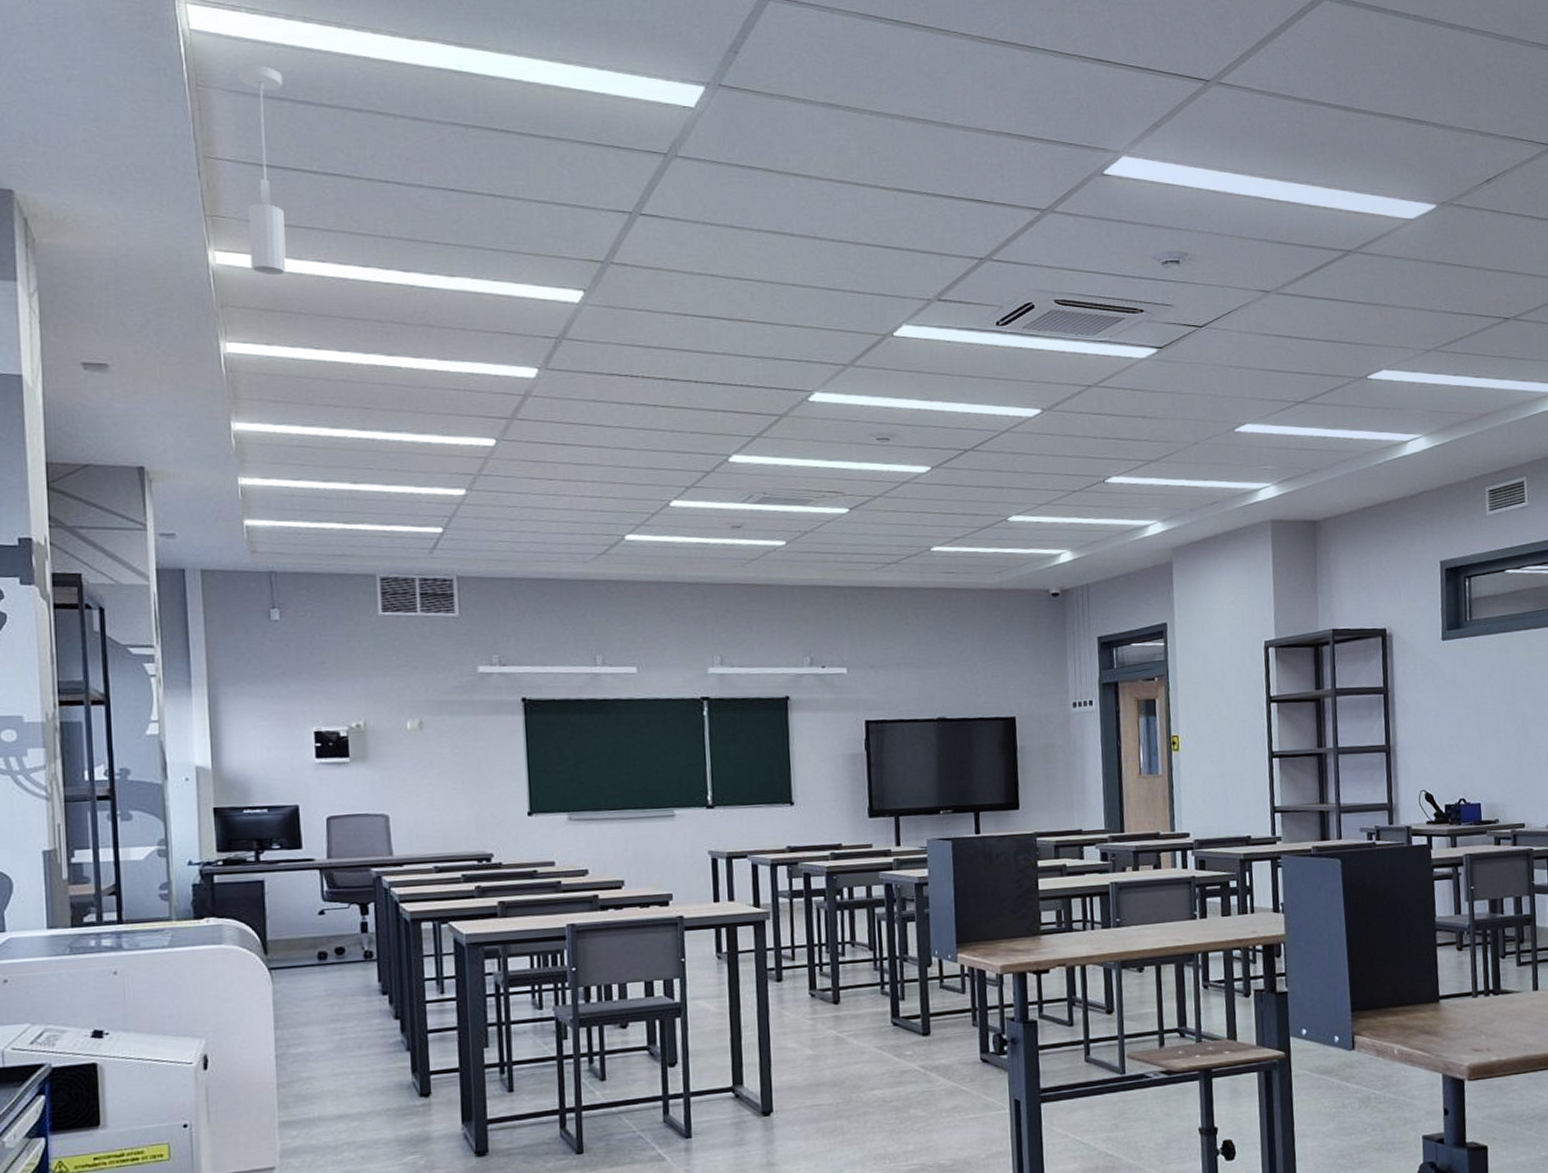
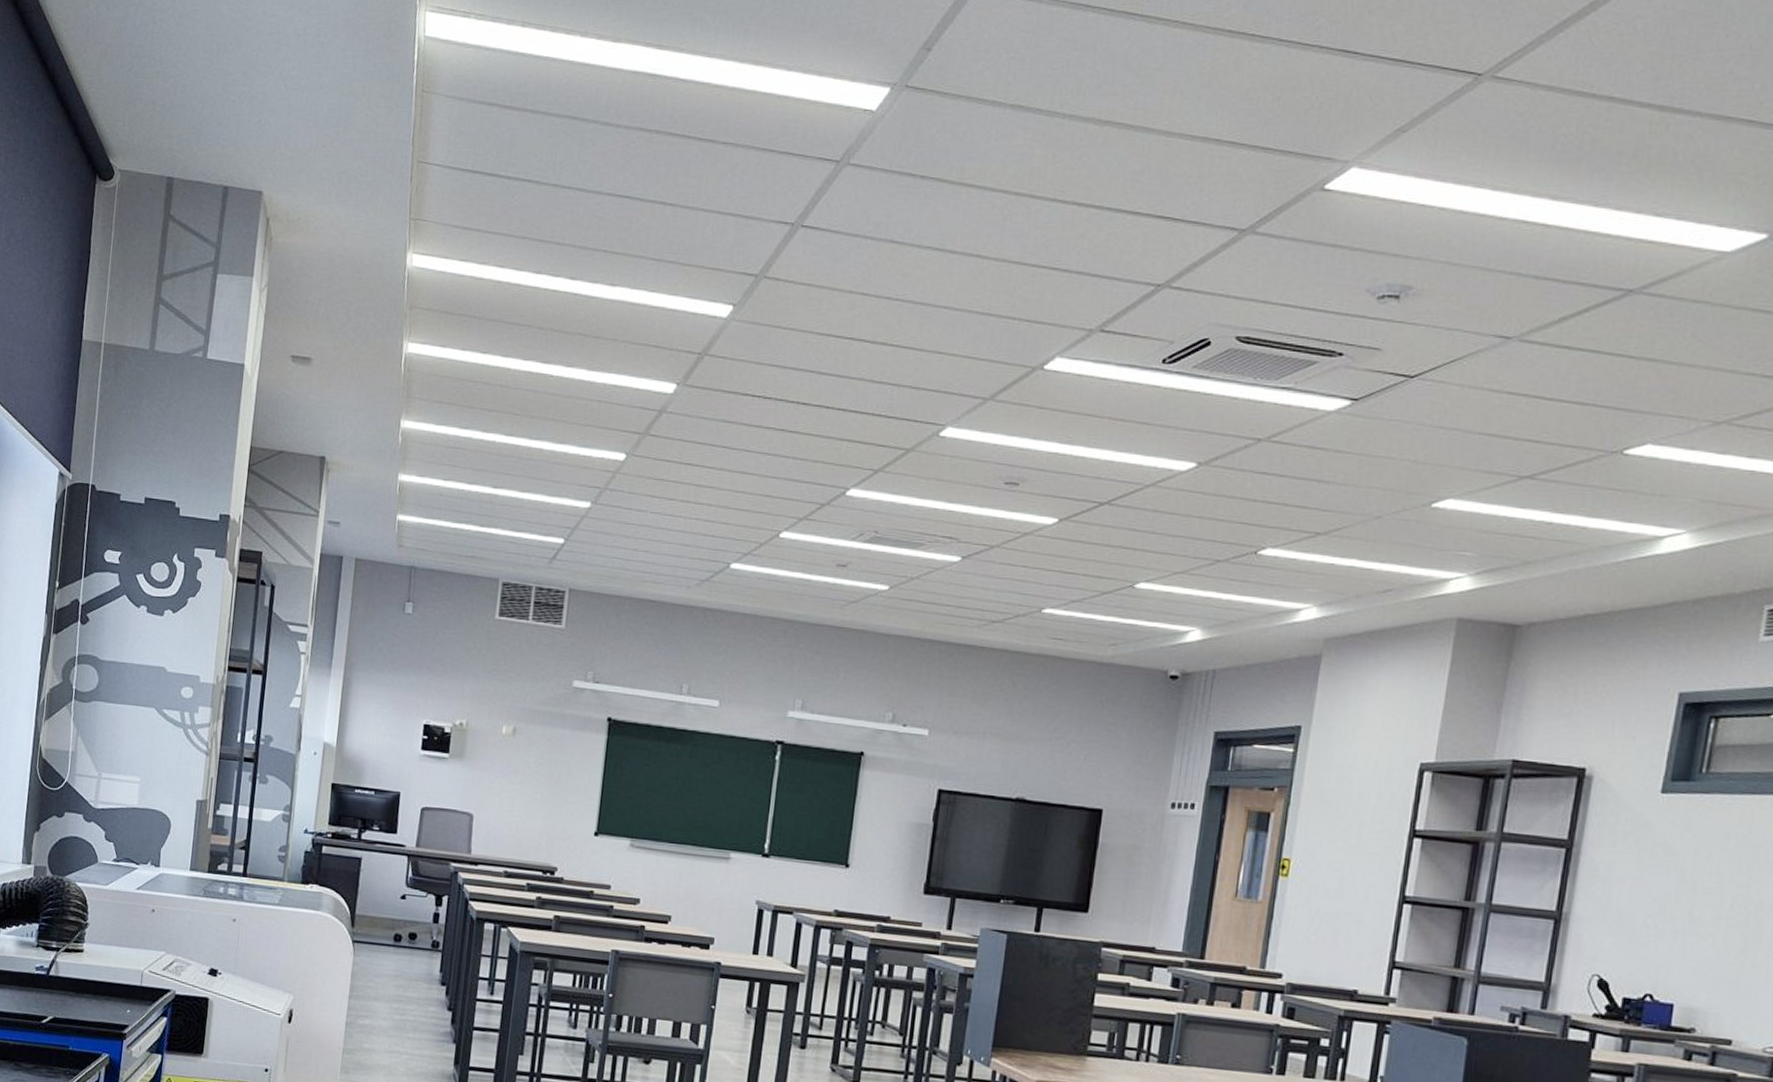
pendant light: present [238,65,287,276] -> none [440,70,496,279]

